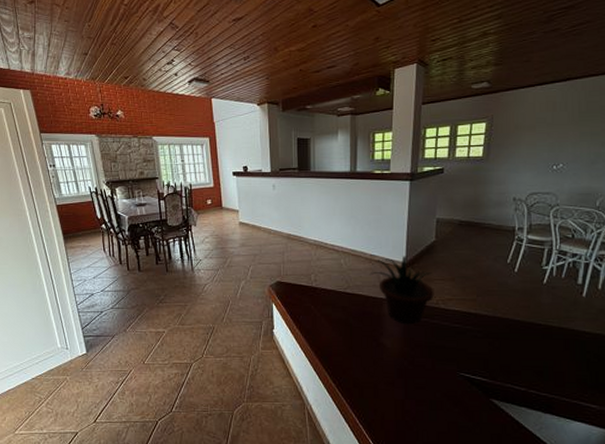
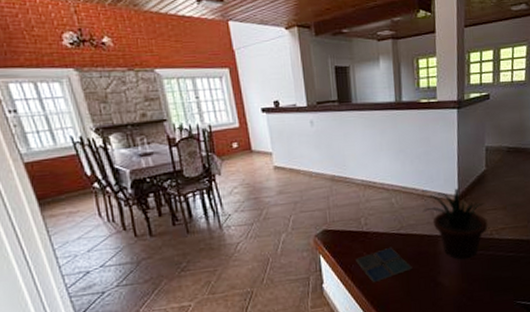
drink coaster: none [304,304,356,335] -> present [356,247,412,283]

